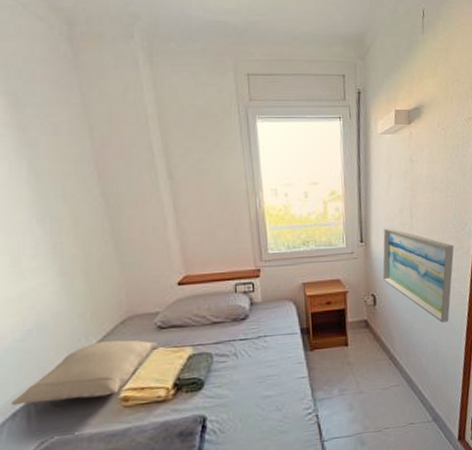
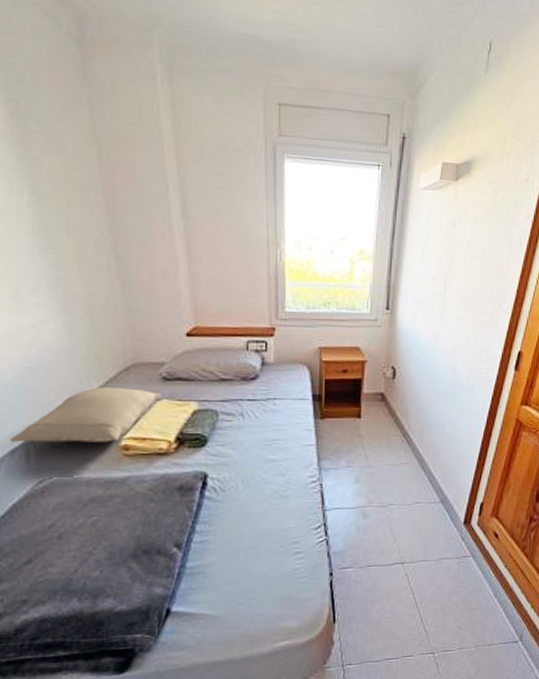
wall art: present [382,228,454,323] -> none [405,296,487,404]

